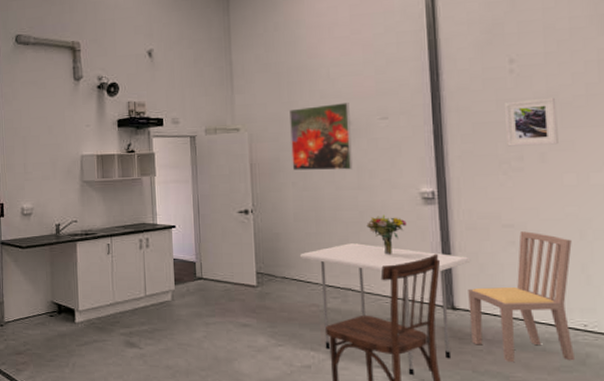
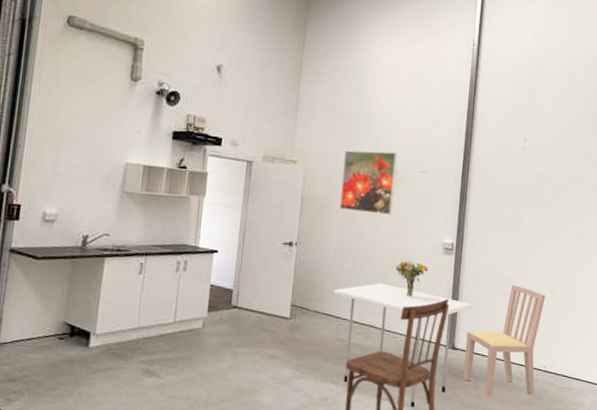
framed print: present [505,97,558,147] -> none [513,174,551,215]

